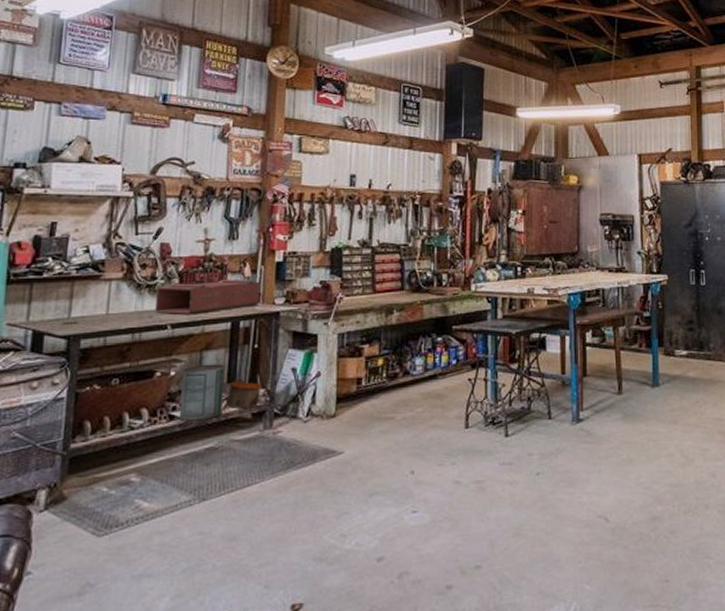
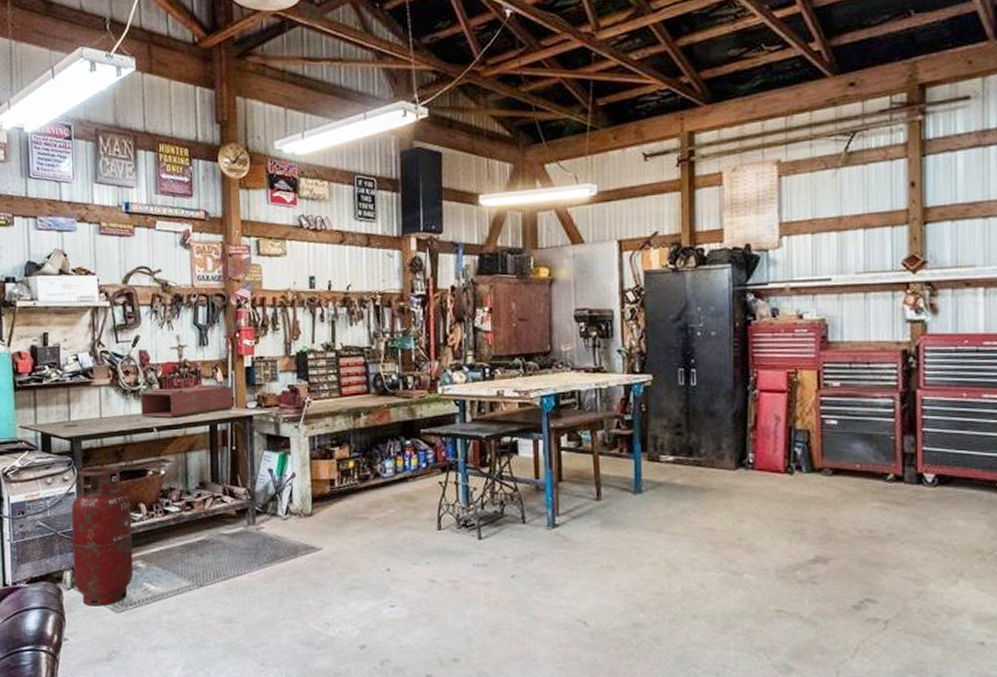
gas cylinder: none [49,367,131,531] -> present [71,466,134,606]
paint can: present [177,364,225,422] -> none [167,464,210,516]
can: present [227,381,262,409] -> none [213,480,243,506]

